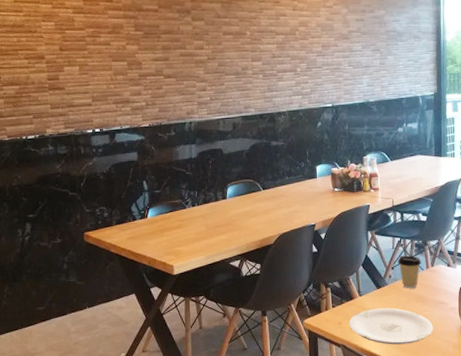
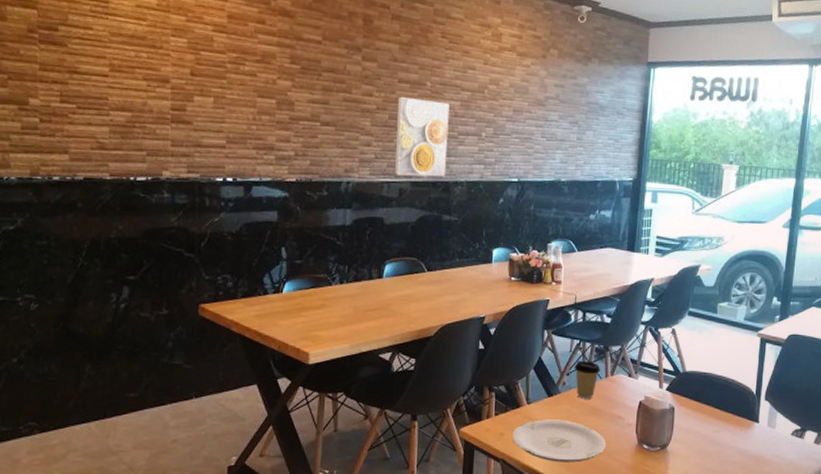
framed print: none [225,46,270,112] -> present [394,96,450,177]

